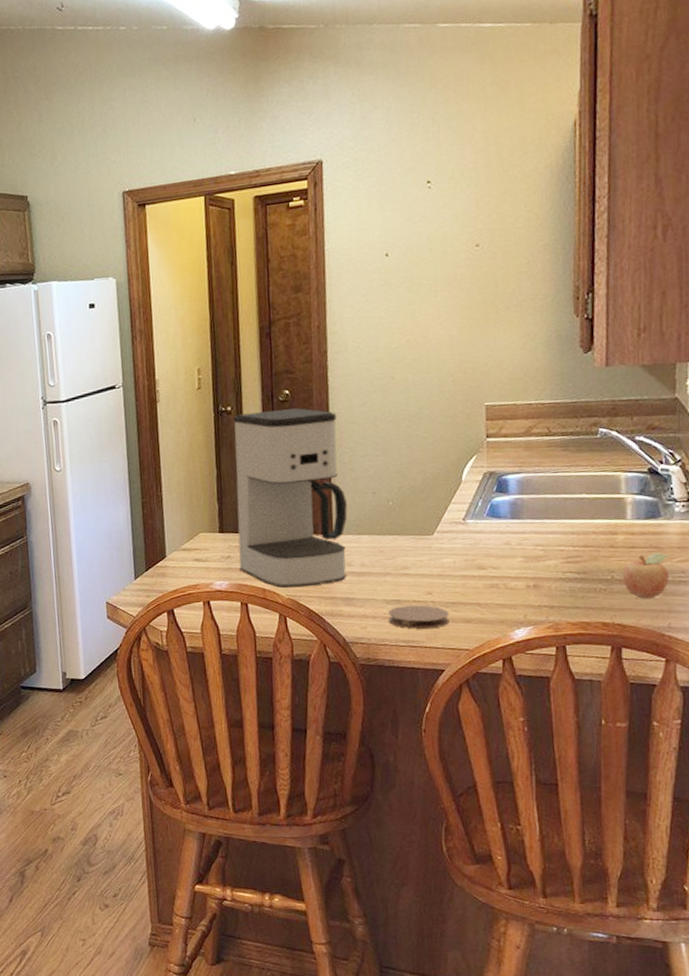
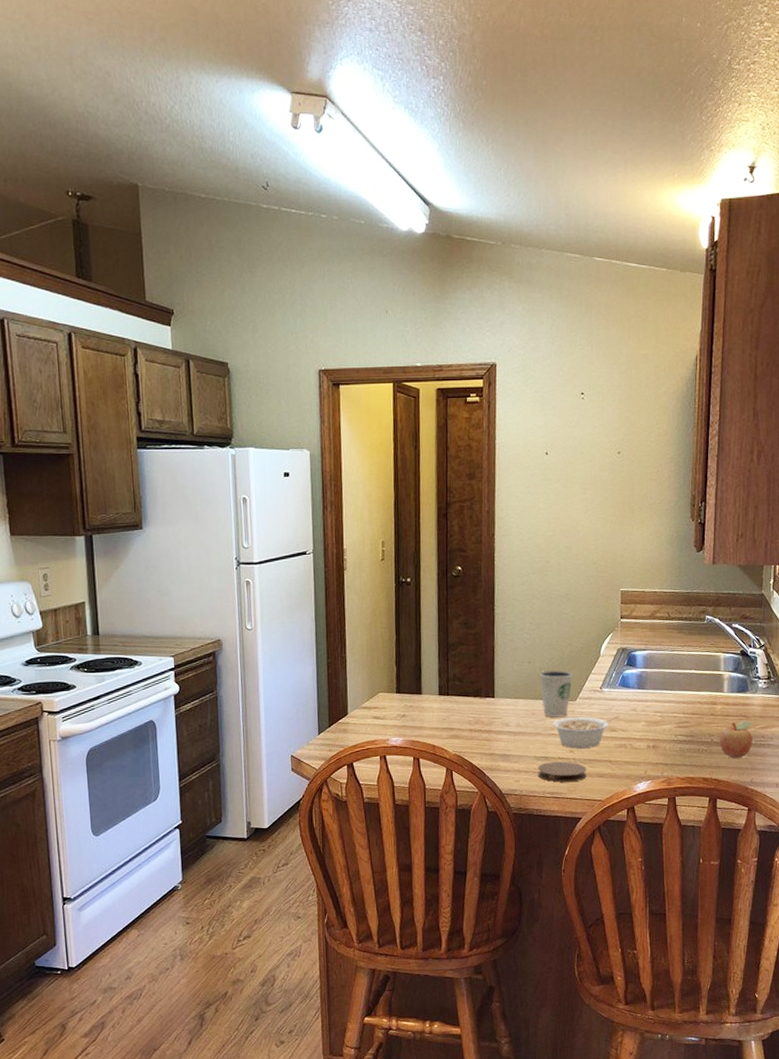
coffee maker: present [233,408,348,588] -> none [412,583,507,745]
dixie cup: none [387,500,429,555] -> present [540,670,574,718]
legume: none [405,551,489,591] -> present [553,716,620,749]

